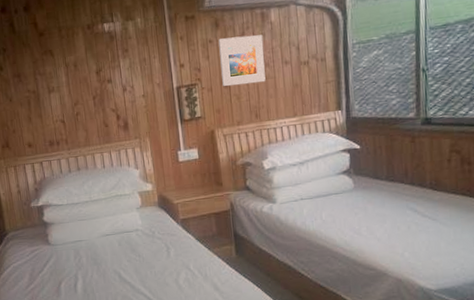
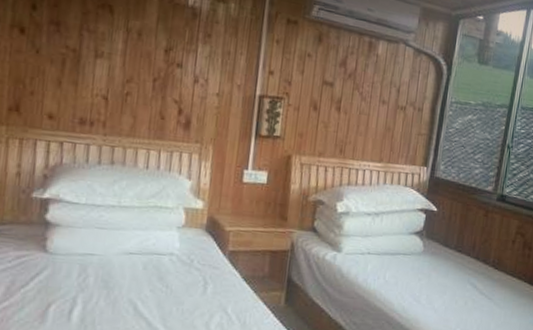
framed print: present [218,35,266,86] -> none [312,56,366,117]

